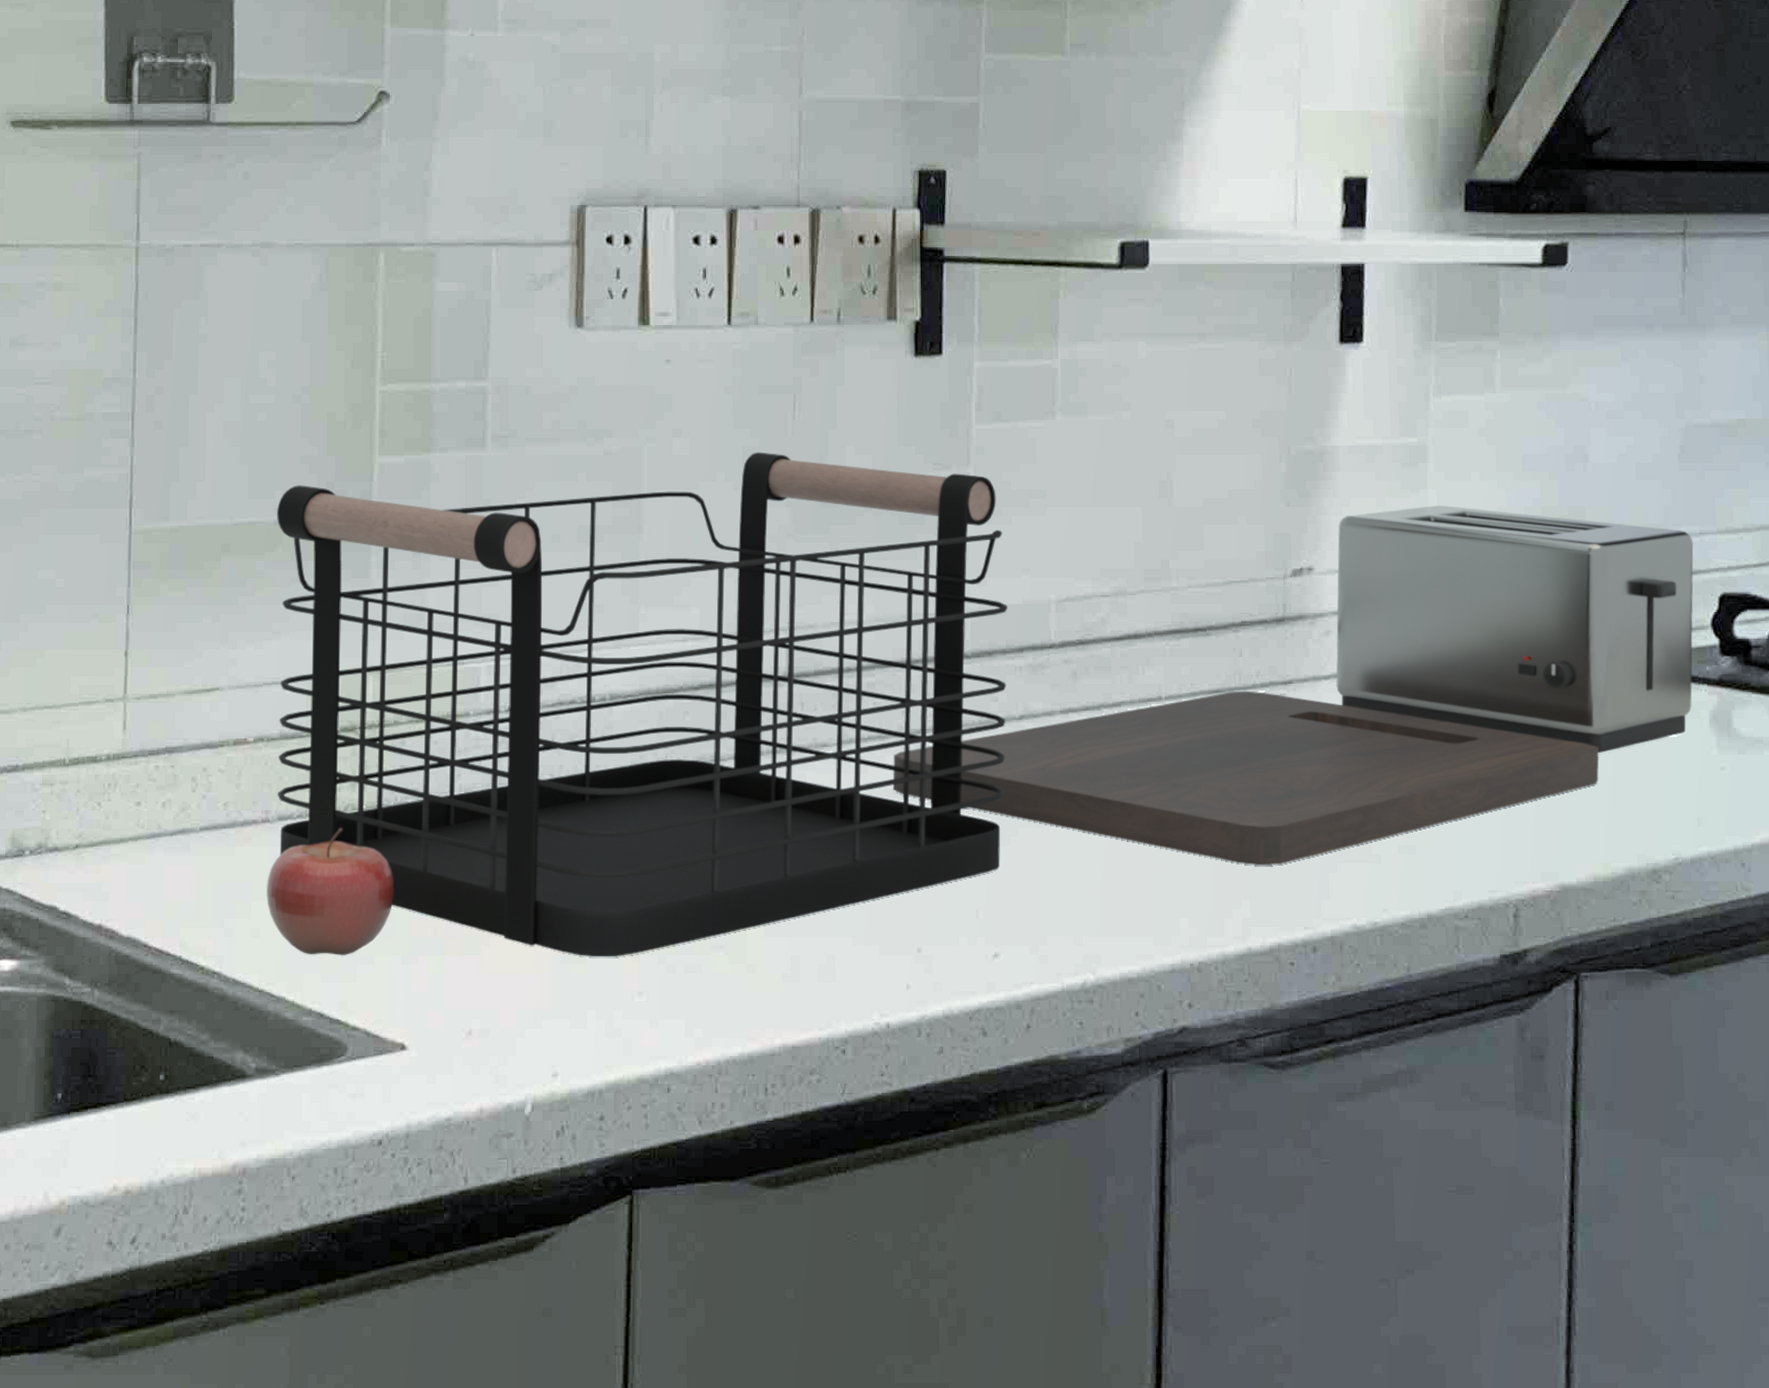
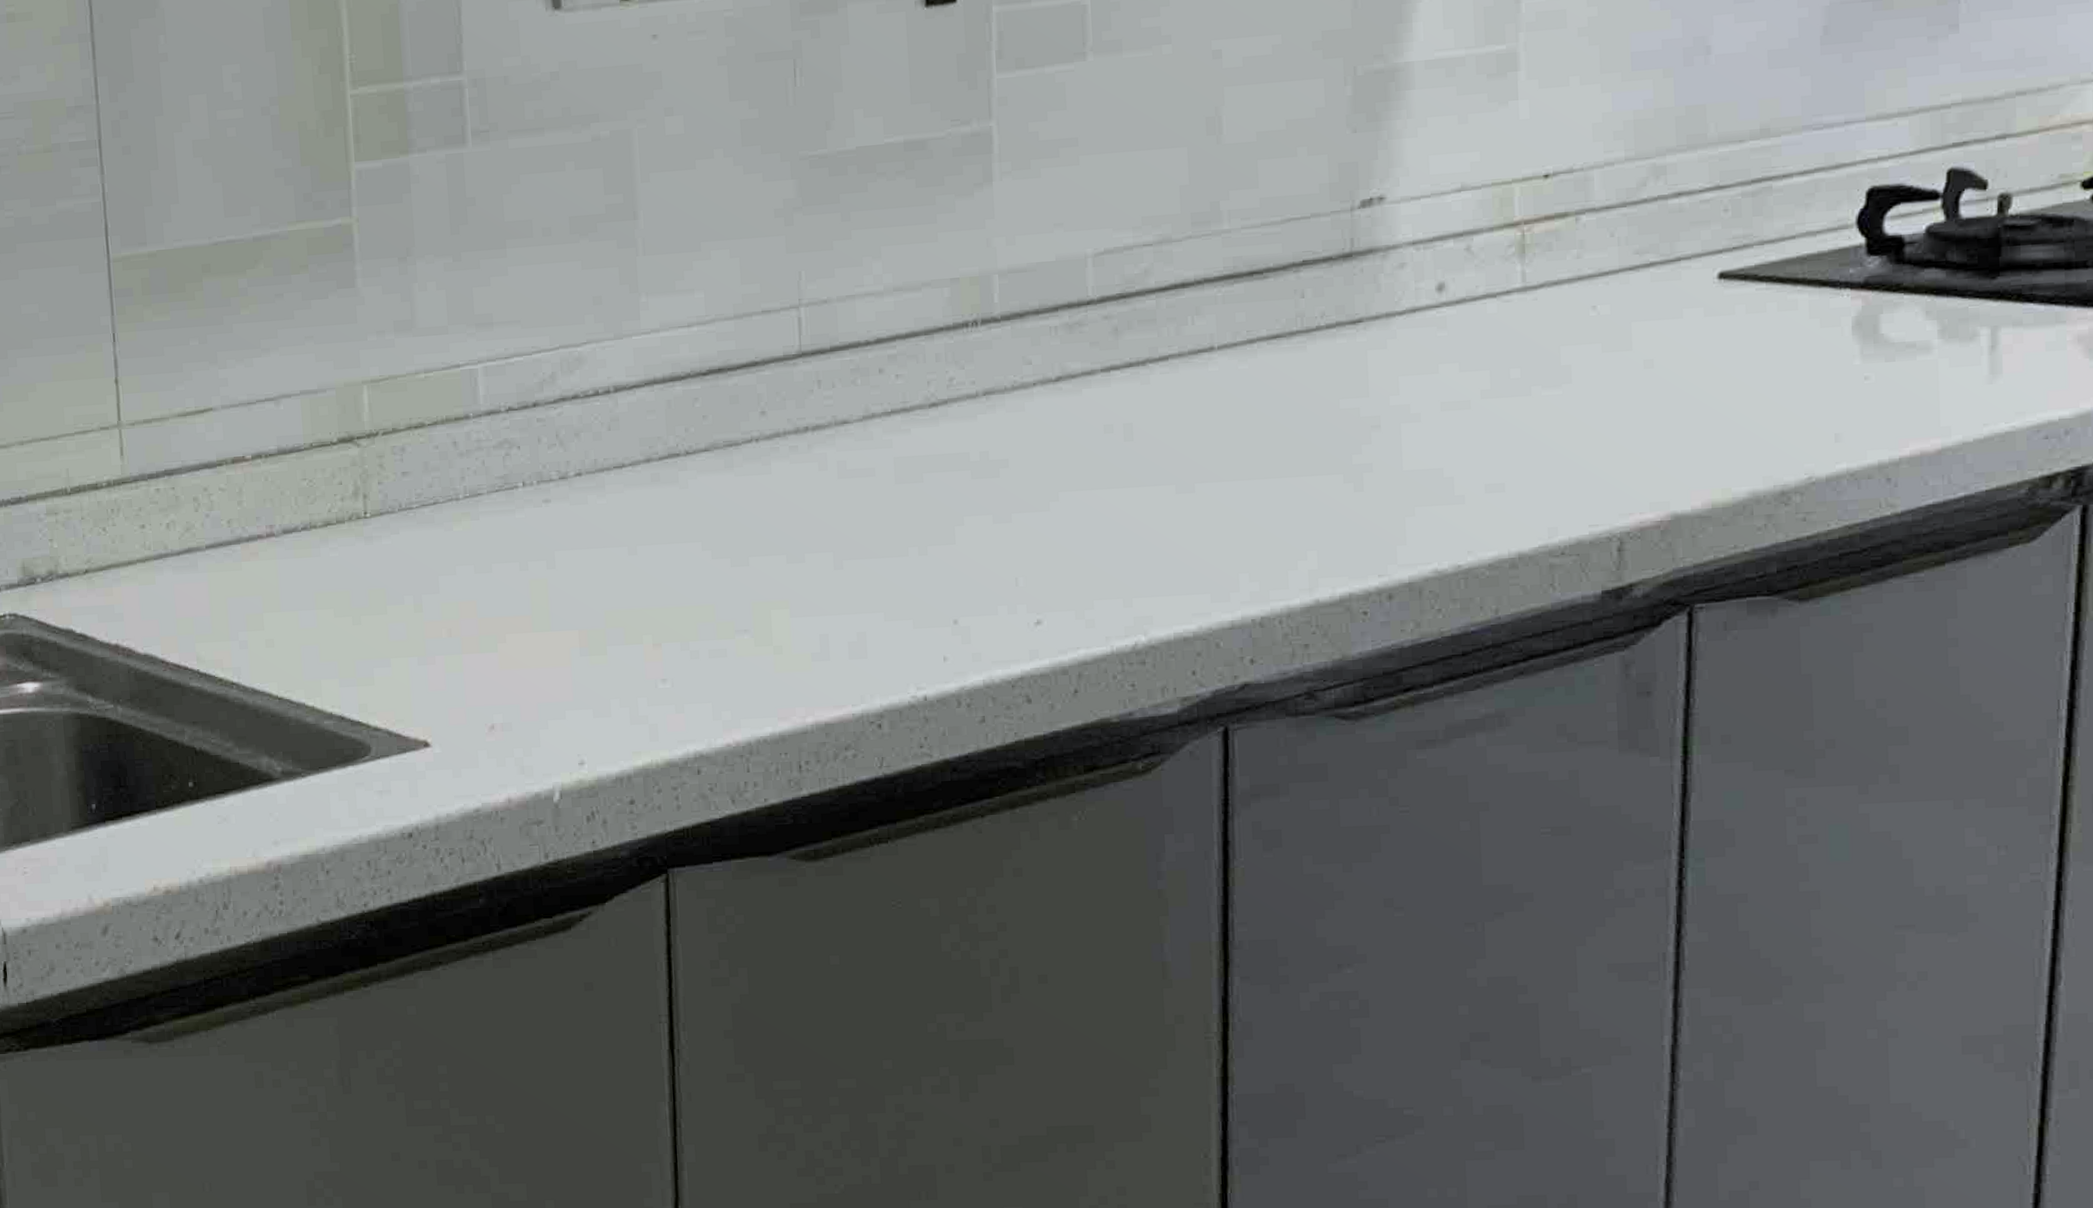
fruit: present [266,827,394,955] -> none [277,536,406,661]
dish rack: present [277,452,1008,956] -> none [255,123,1042,648]
cutting board: present [892,690,1599,866] -> none [919,333,1719,515]
toaster: present [1336,506,1694,753] -> none [1412,116,1837,371]

